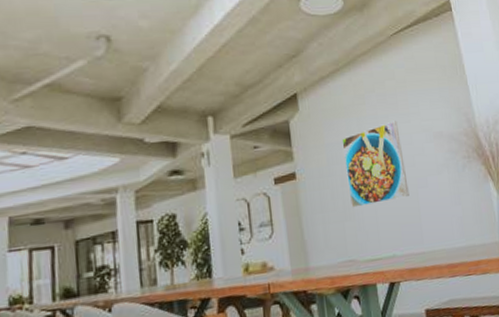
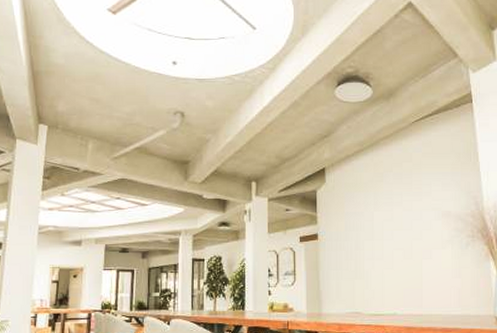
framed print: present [341,120,409,208] -> none [359,198,414,269]

